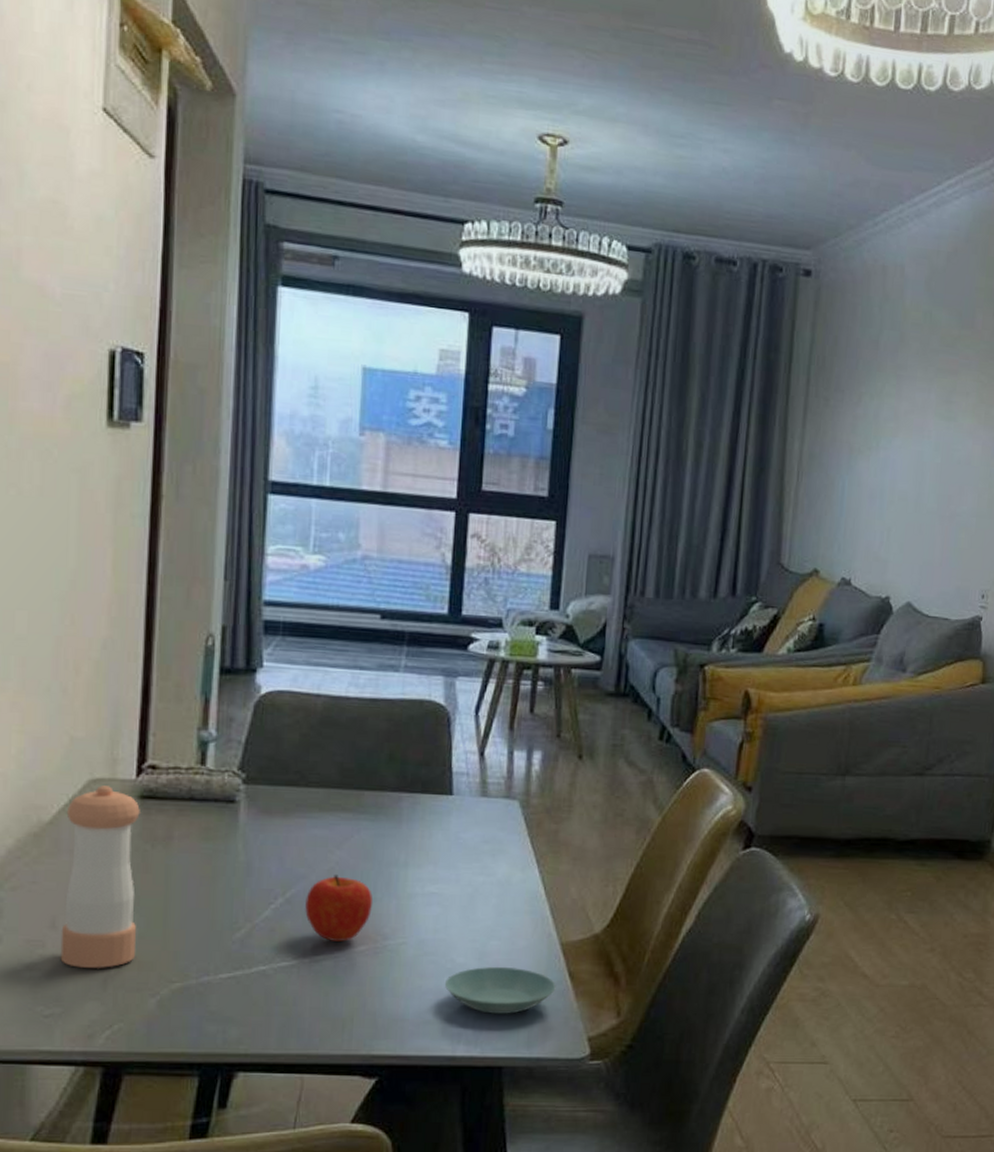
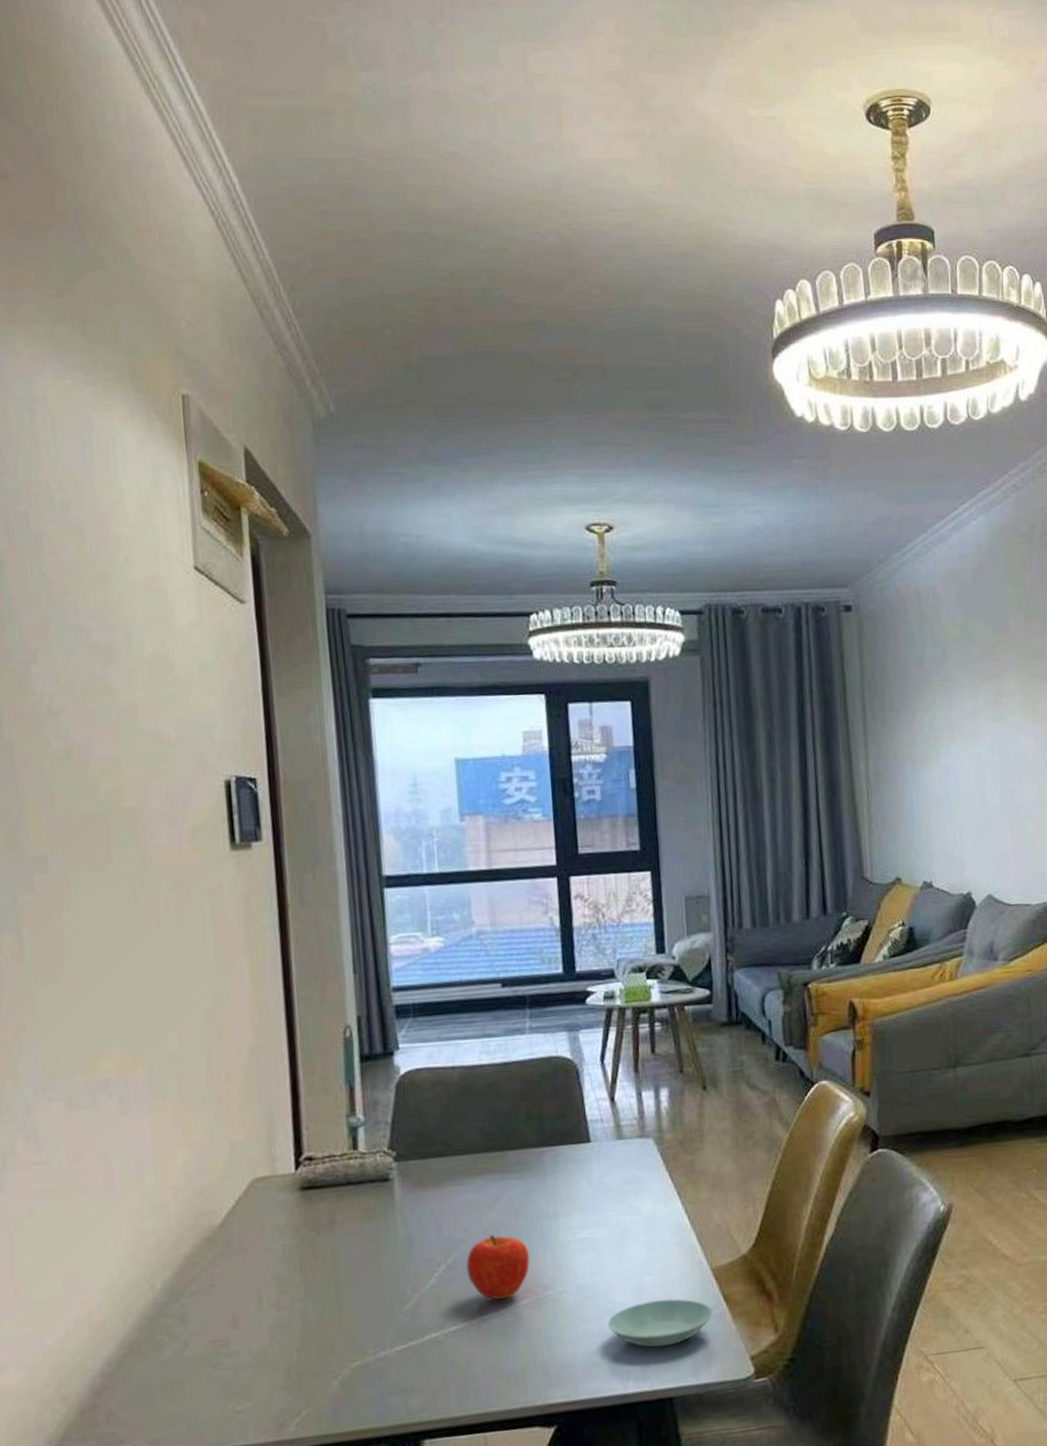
pepper shaker: present [60,785,140,968] -> none [234,1183,314,1361]

